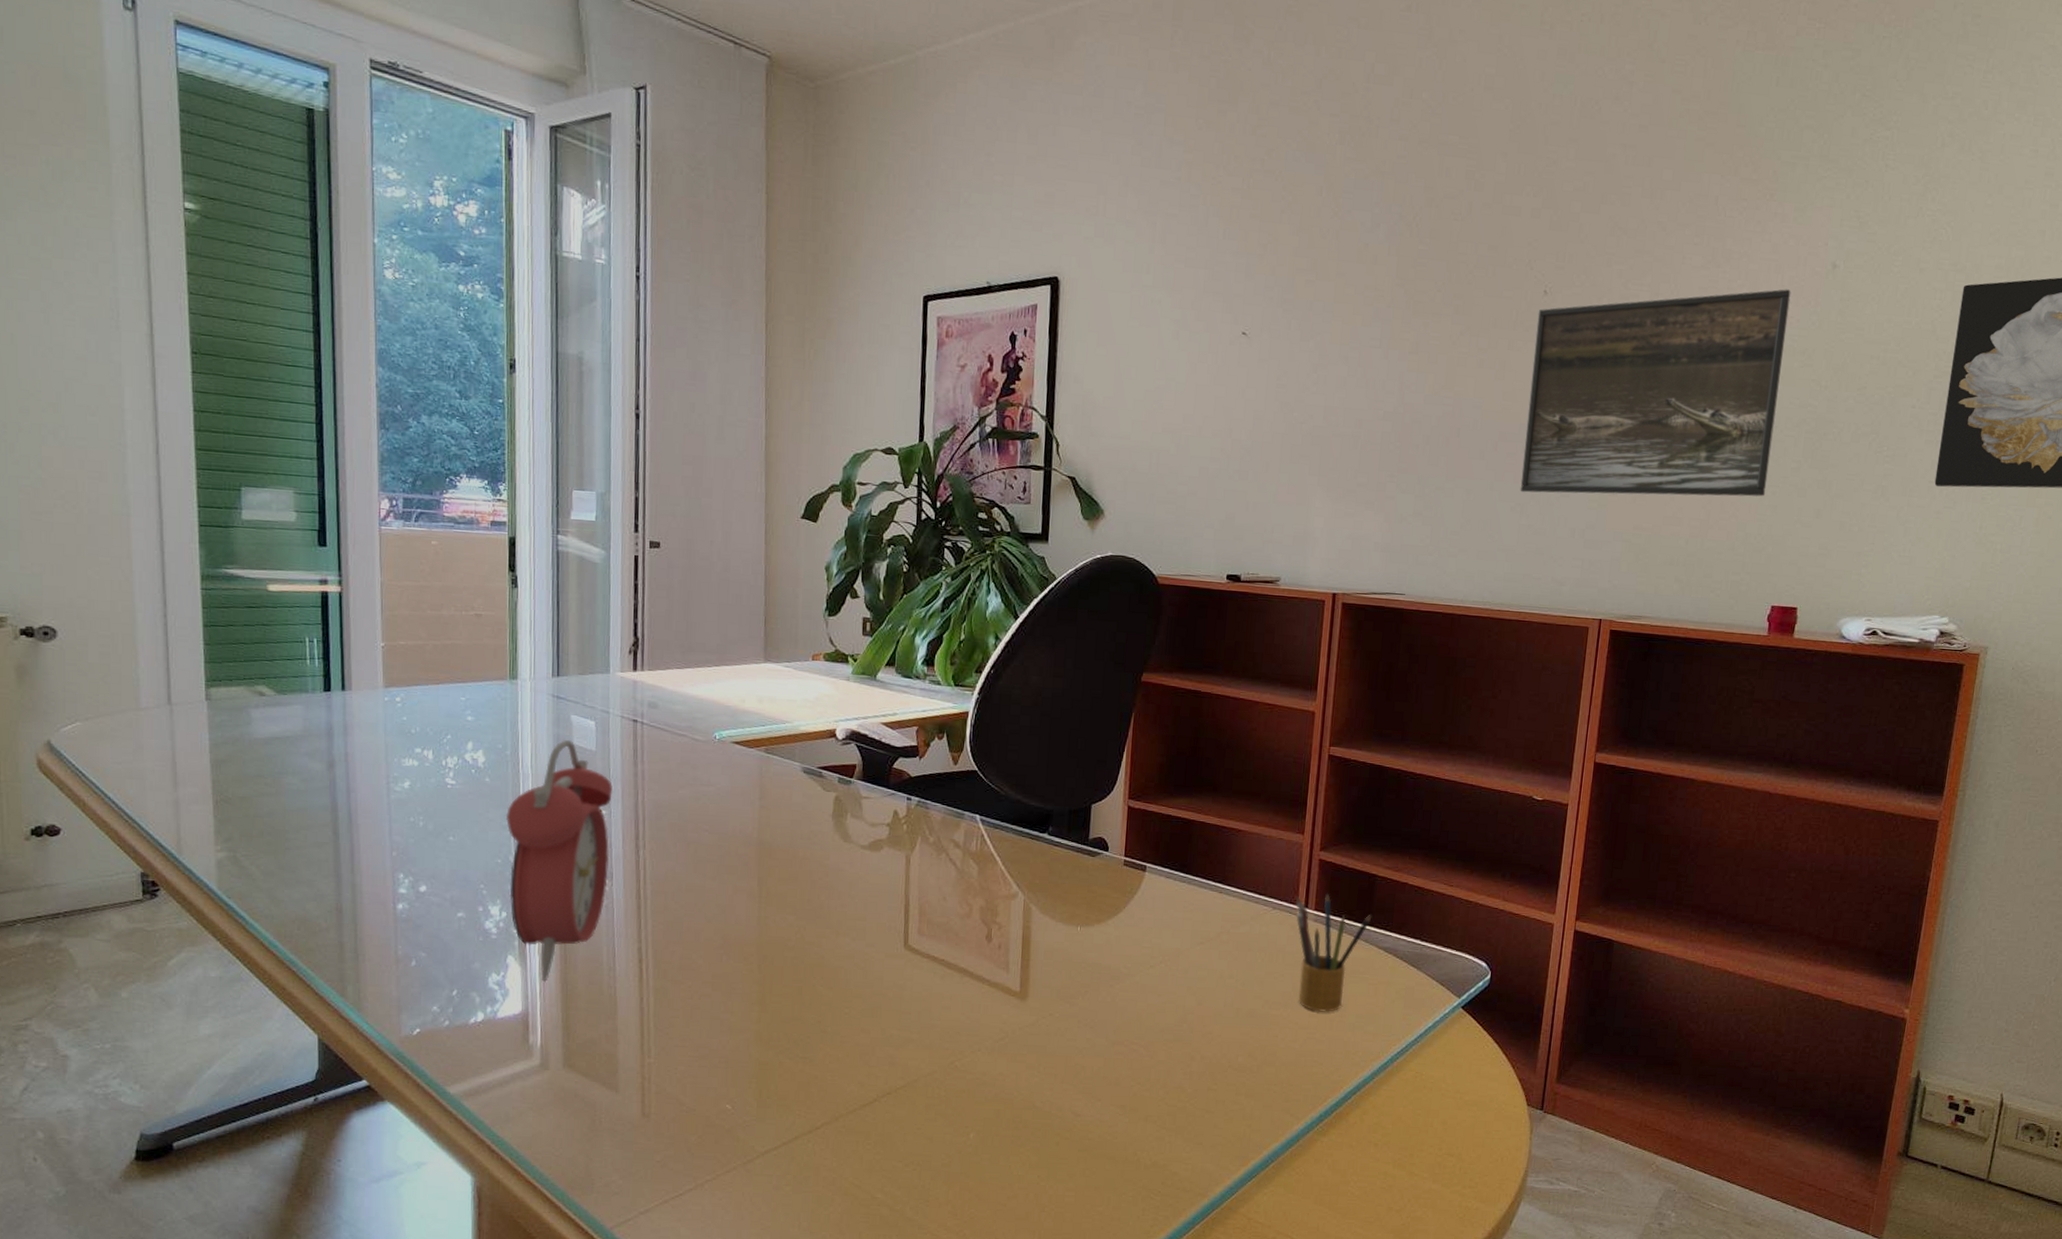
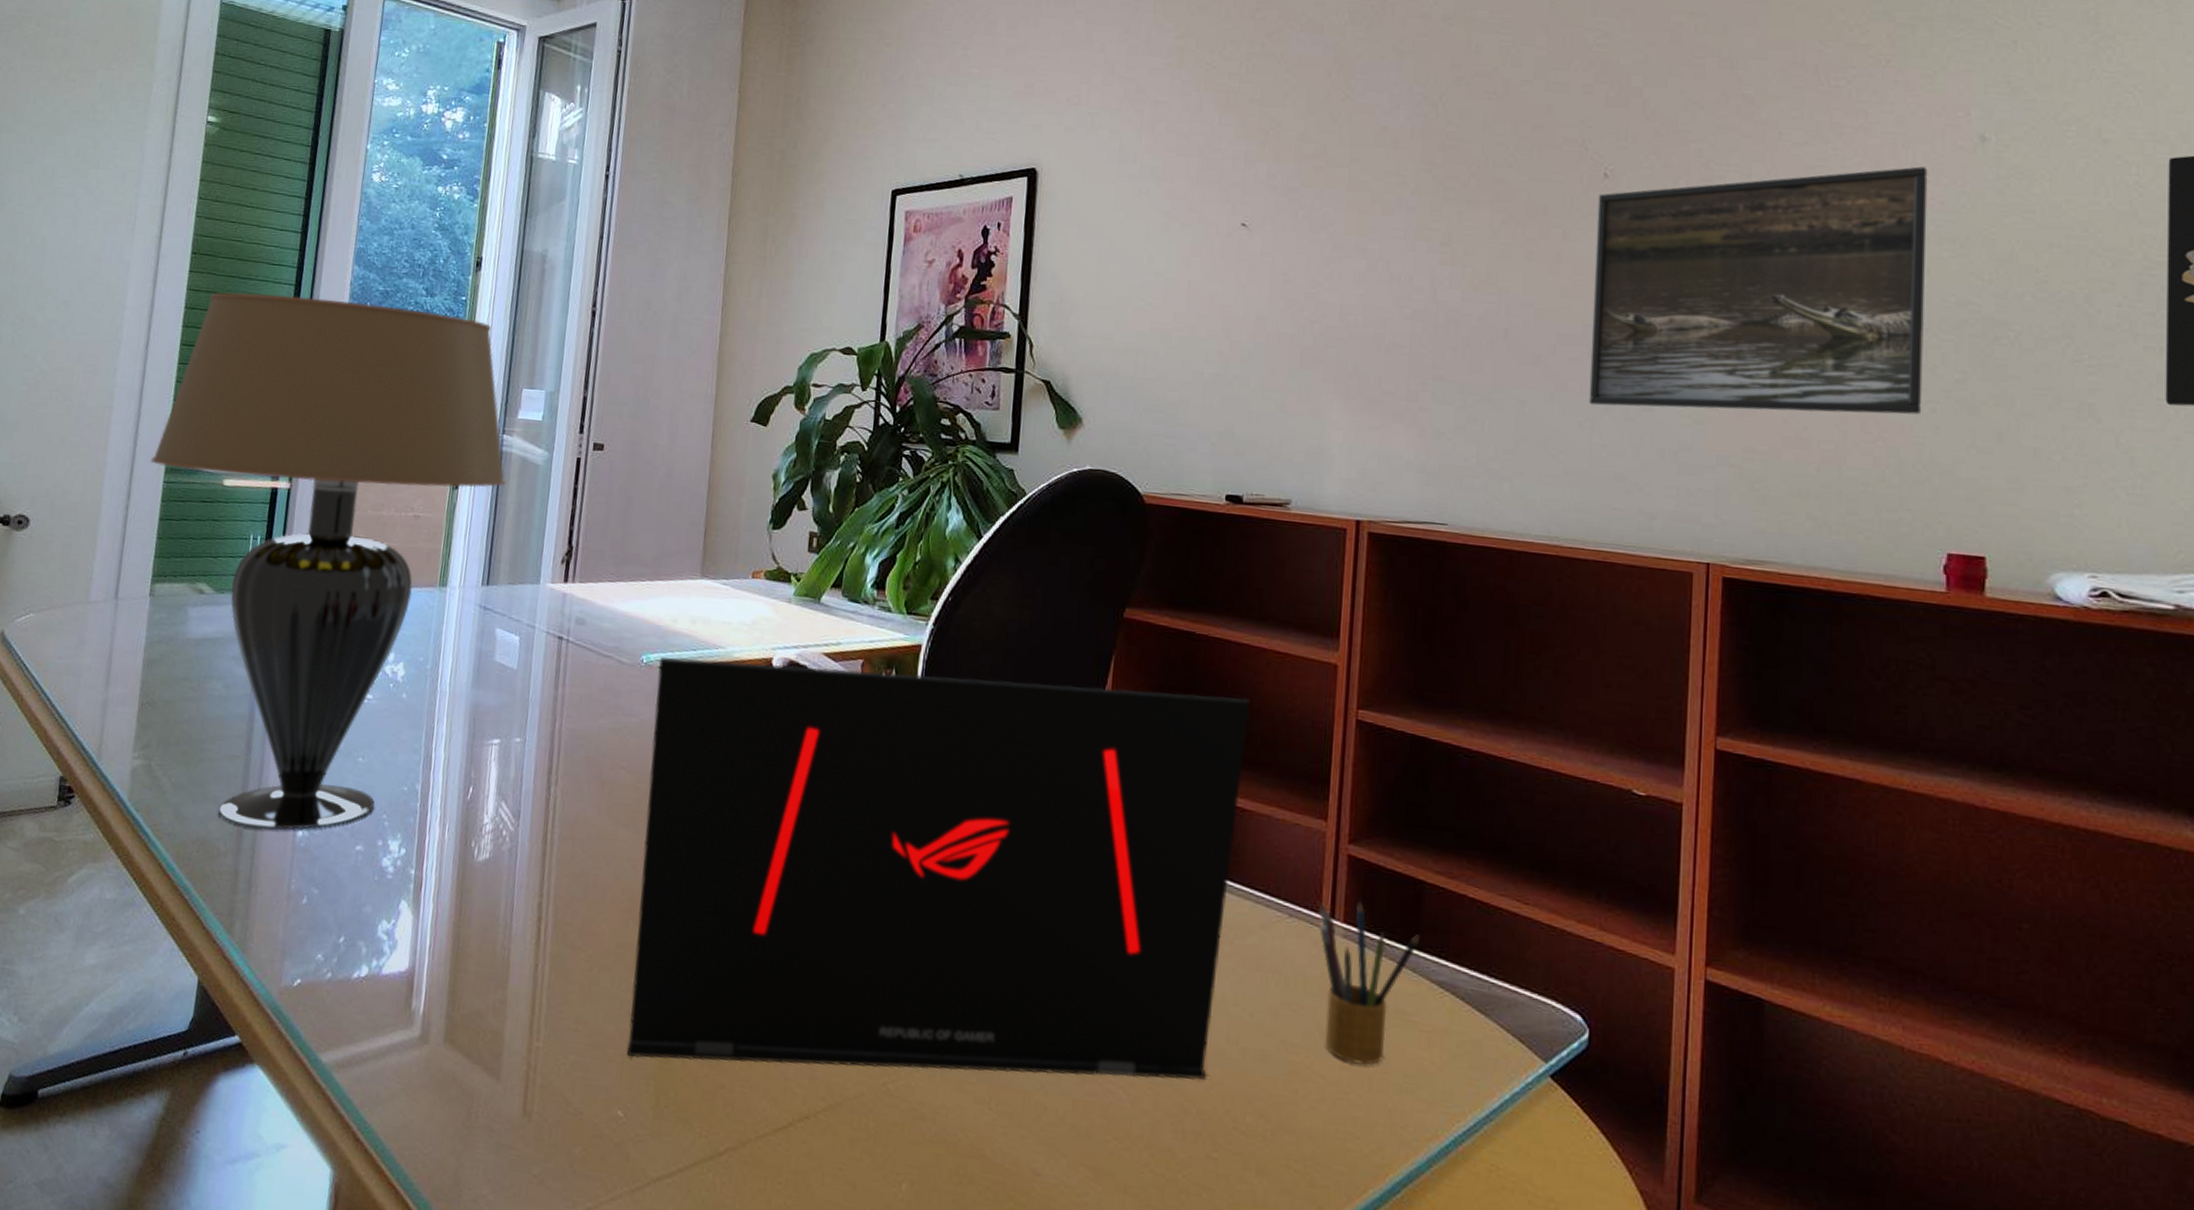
table lamp: none [183,394,566,906] -> present [150,292,506,831]
alarm clock: present [505,740,614,982] -> none [410,656,531,935]
laptop: none [730,733,1246,1063] -> present [626,657,1251,1081]

